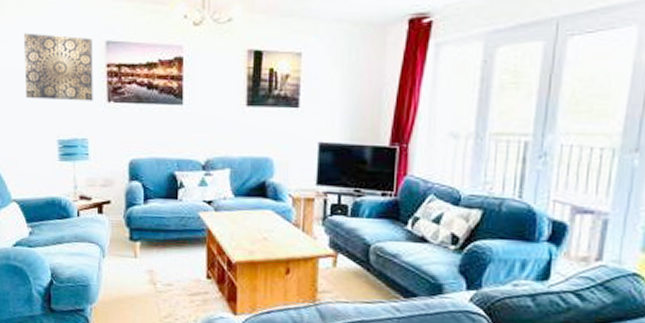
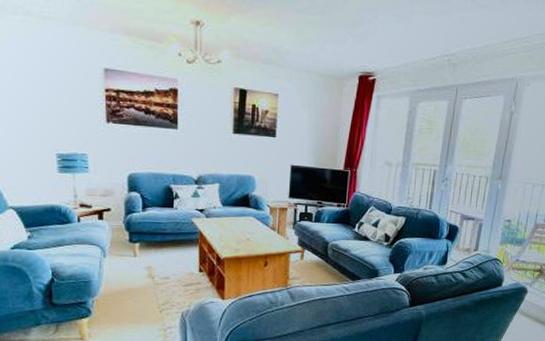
wall art: present [24,33,93,101] -> none [18,52,92,121]

